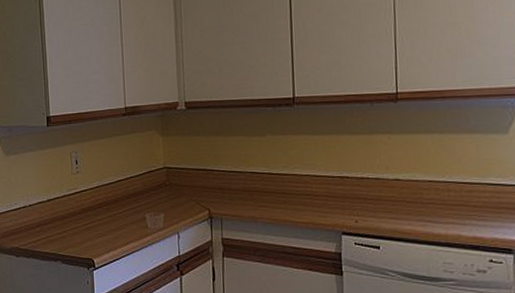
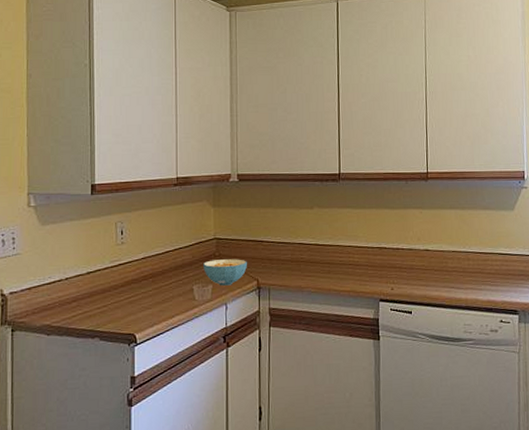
cereal bowl: none [154,188,198,215] -> present [203,259,247,286]

